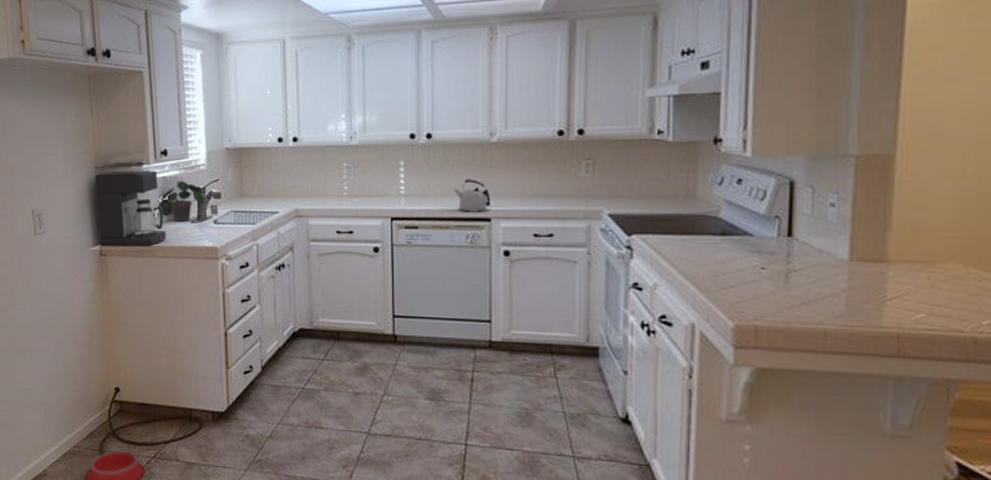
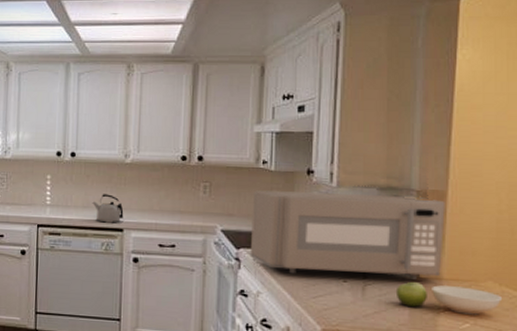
microwave: none [645,162,893,263] -> present [251,190,445,280]
fruit: none [828,265,869,297] -> present [395,280,427,308]
bowl: none [875,269,969,303] -> present [432,285,503,315]

